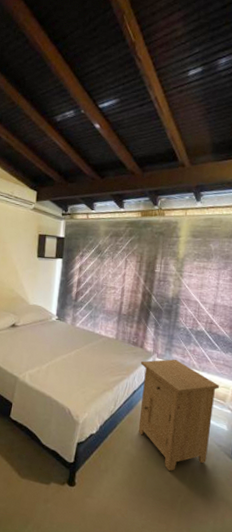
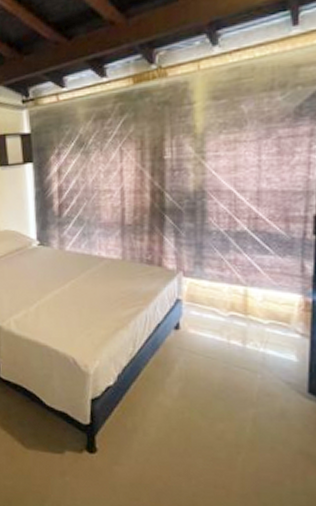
nightstand: present [138,359,220,472] -> none [160,274,280,423]

